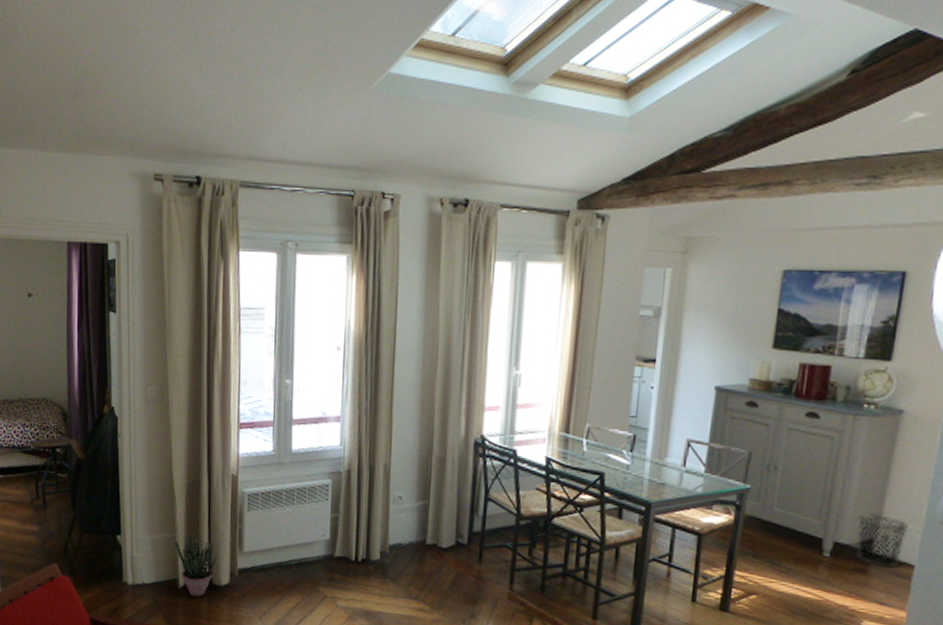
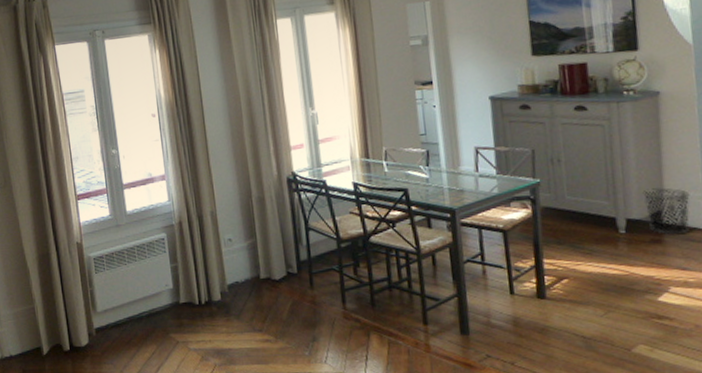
potted plant: present [174,533,217,597] -> none [33,302,74,361]

